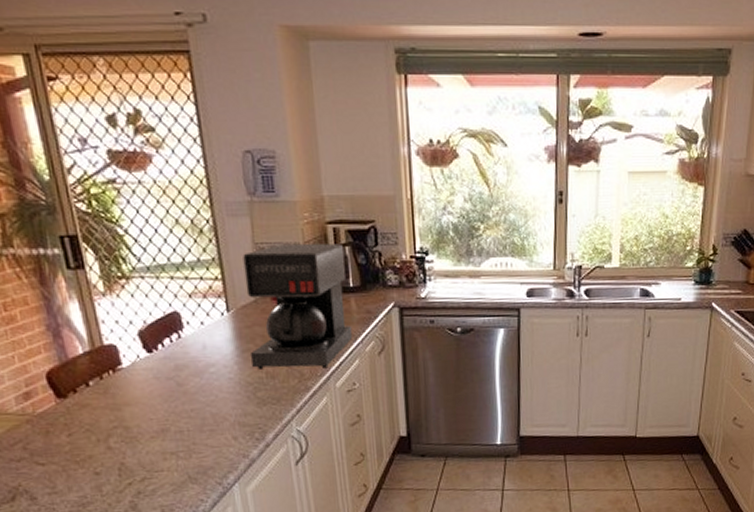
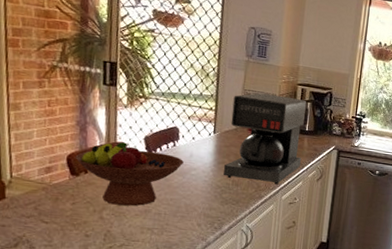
fruit bowl: none [56,343,197,429] -> present [75,142,184,206]

